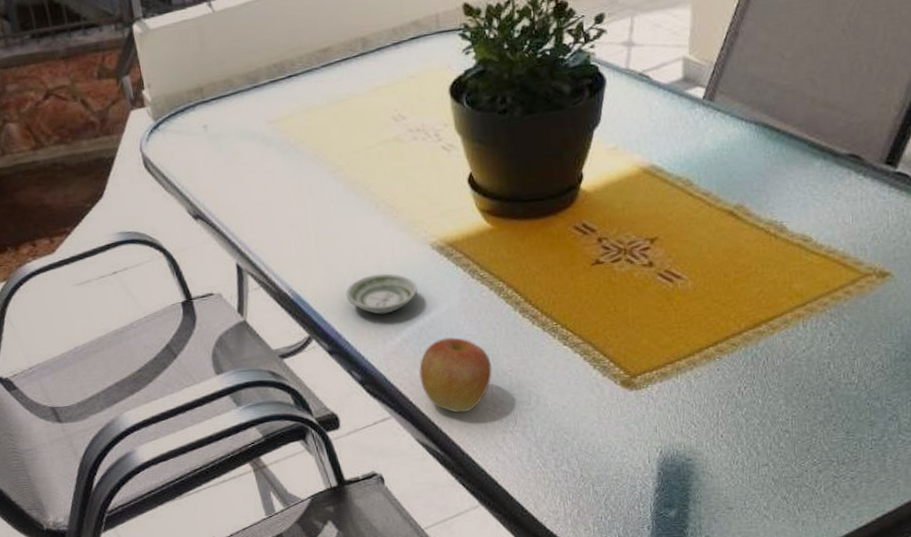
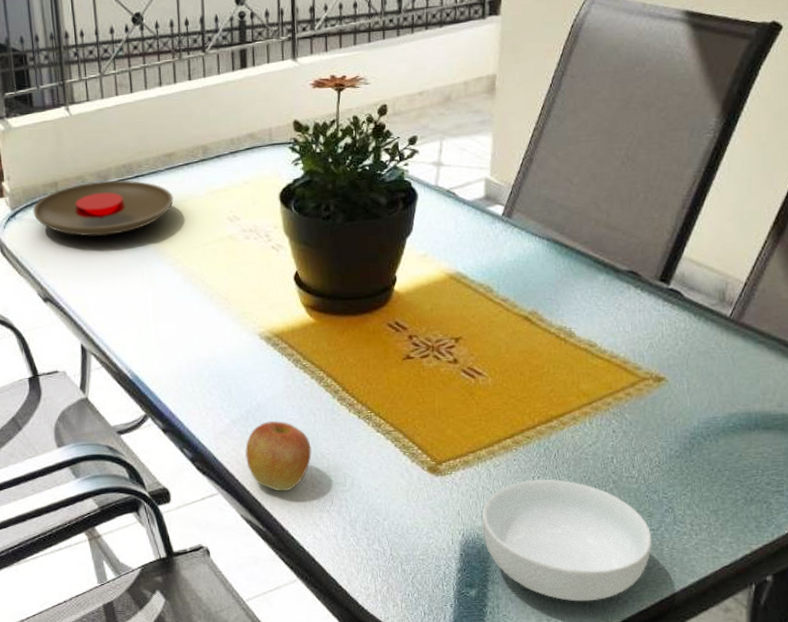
plate: none [177,81,332,146] -> present [33,180,174,237]
saucer: present [346,273,417,315] -> none [180,359,246,397]
cereal bowl: none [681,389,874,520] -> present [482,479,652,602]

